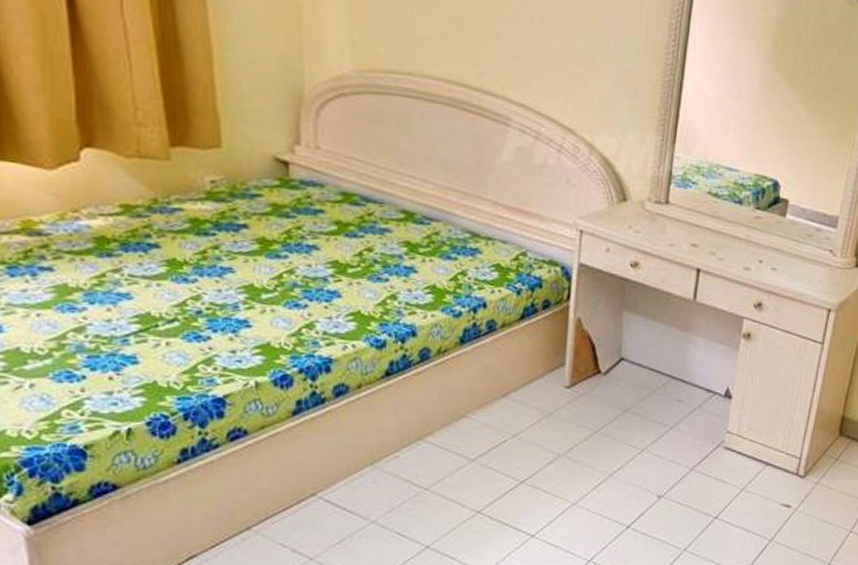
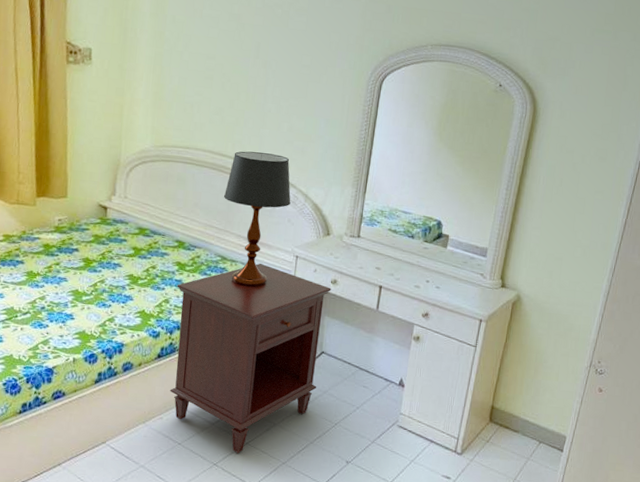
nightstand: none [406,240,631,496] -> present [169,263,332,453]
table lamp: none [470,80,570,274] -> present [224,151,291,287]

